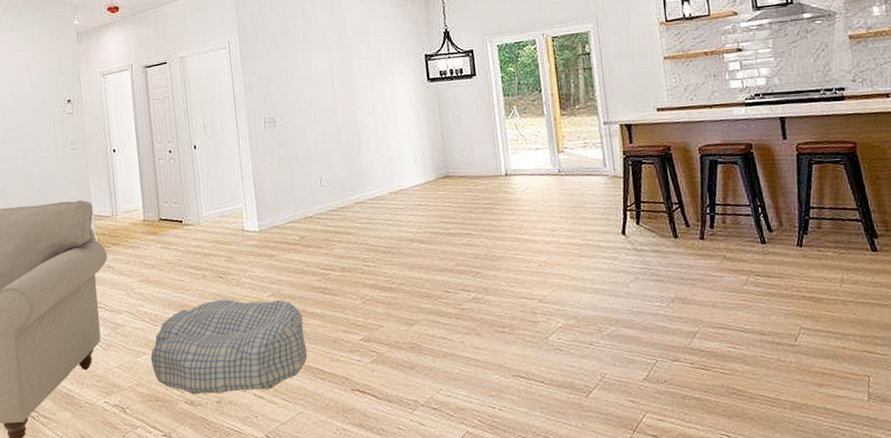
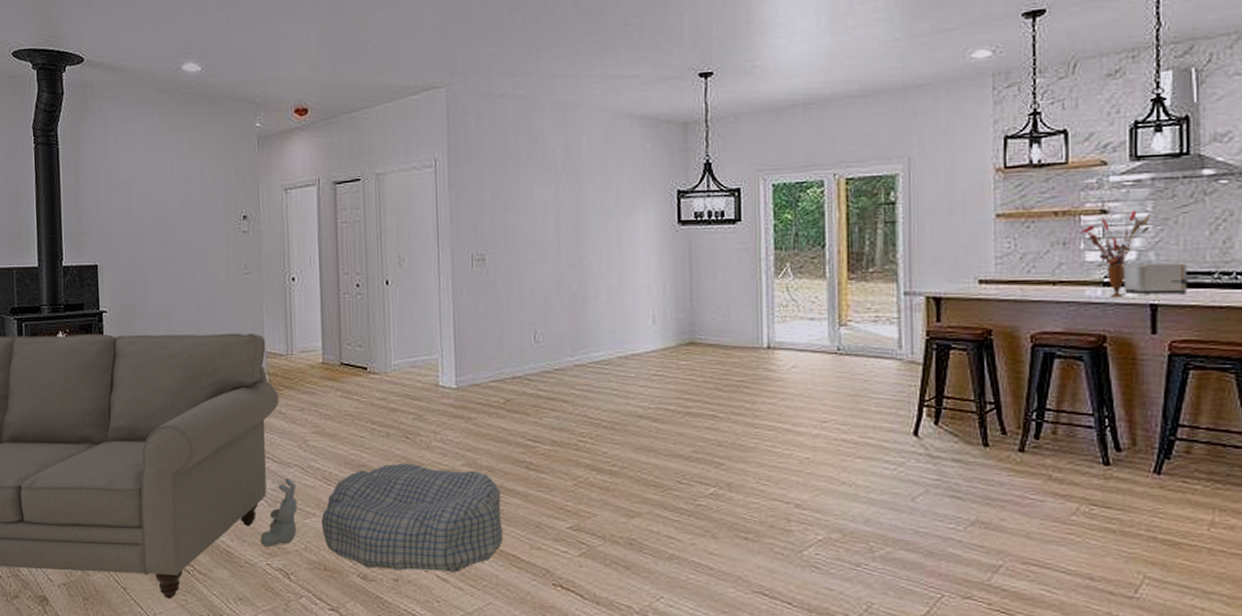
toy: none [97,323,129,386] -> present [260,478,298,547]
bouquet: none [724,47,773,115] -> present [1079,210,1151,299]
toaster: none [758,84,804,111] -> present [1124,263,1189,295]

